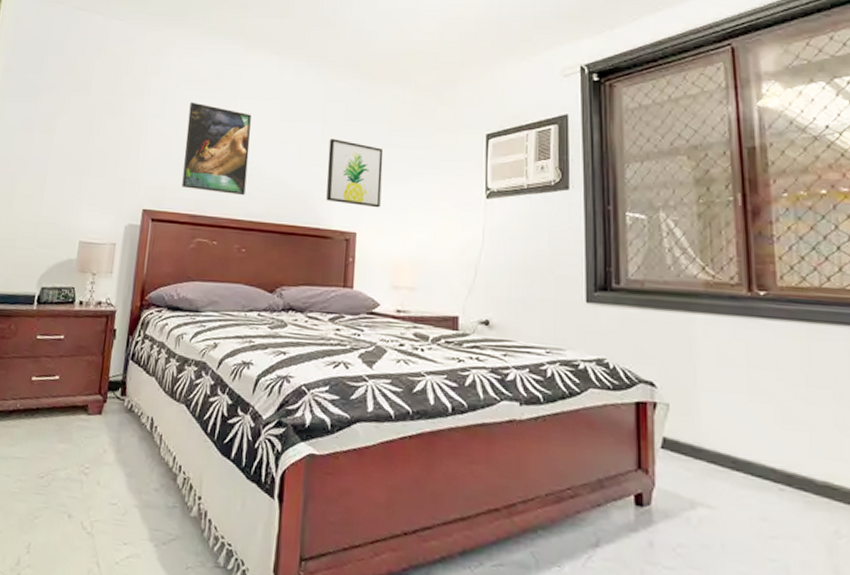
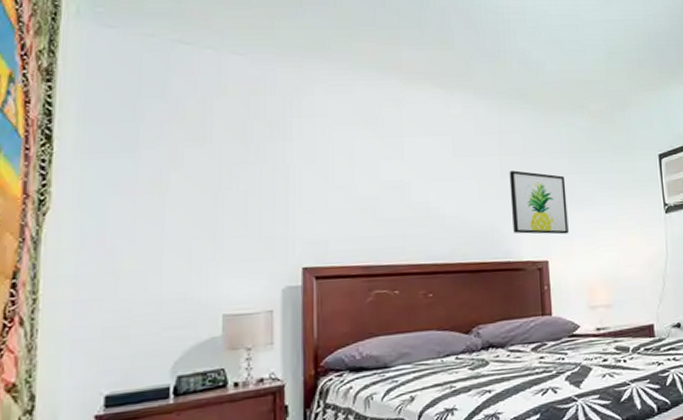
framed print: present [182,102,251,196] -> none [346,143,424,239]

